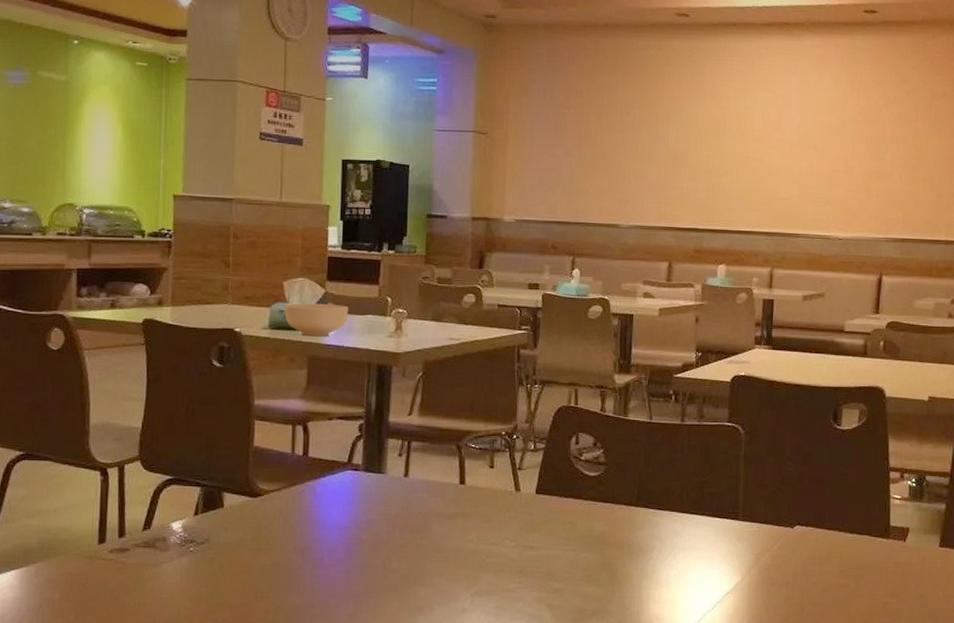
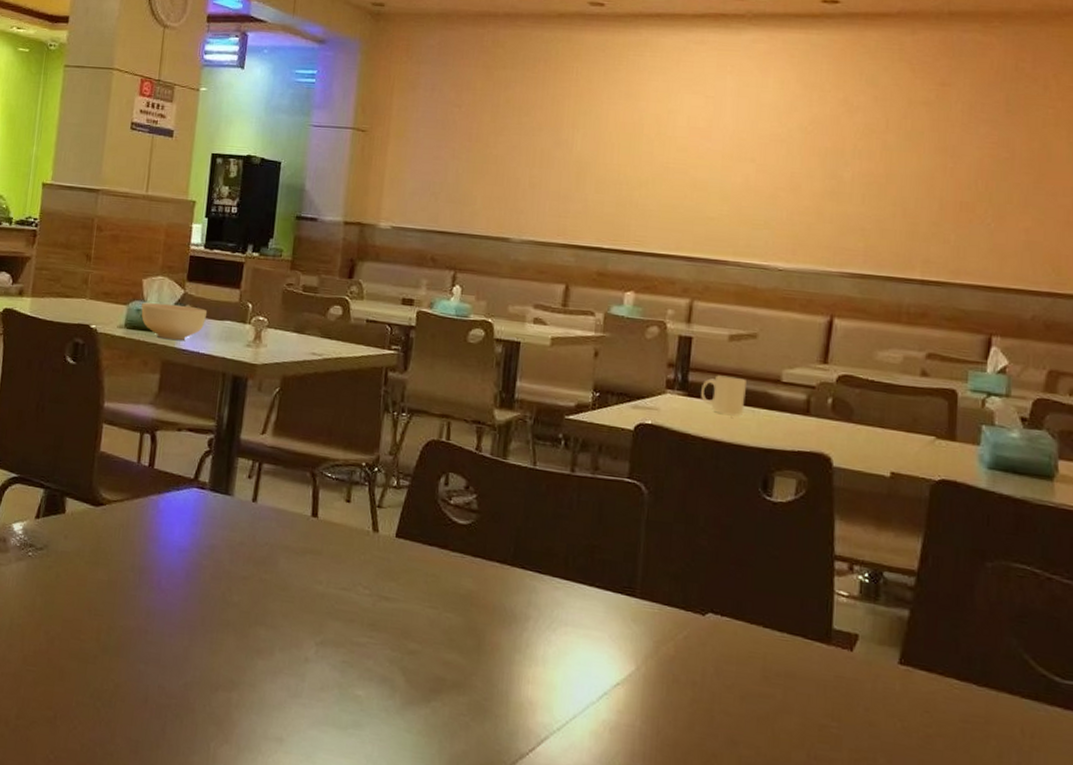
cup: none [783,330,818,363] -> present [701,375,746,417]

